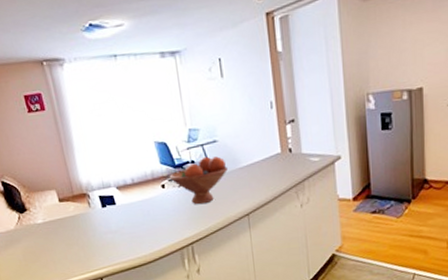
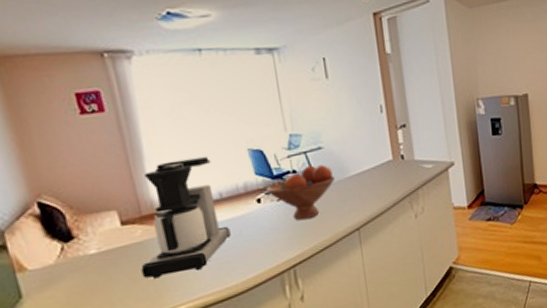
coffee maker: none [74,148,141,246] -> present [141,157,231,279]

